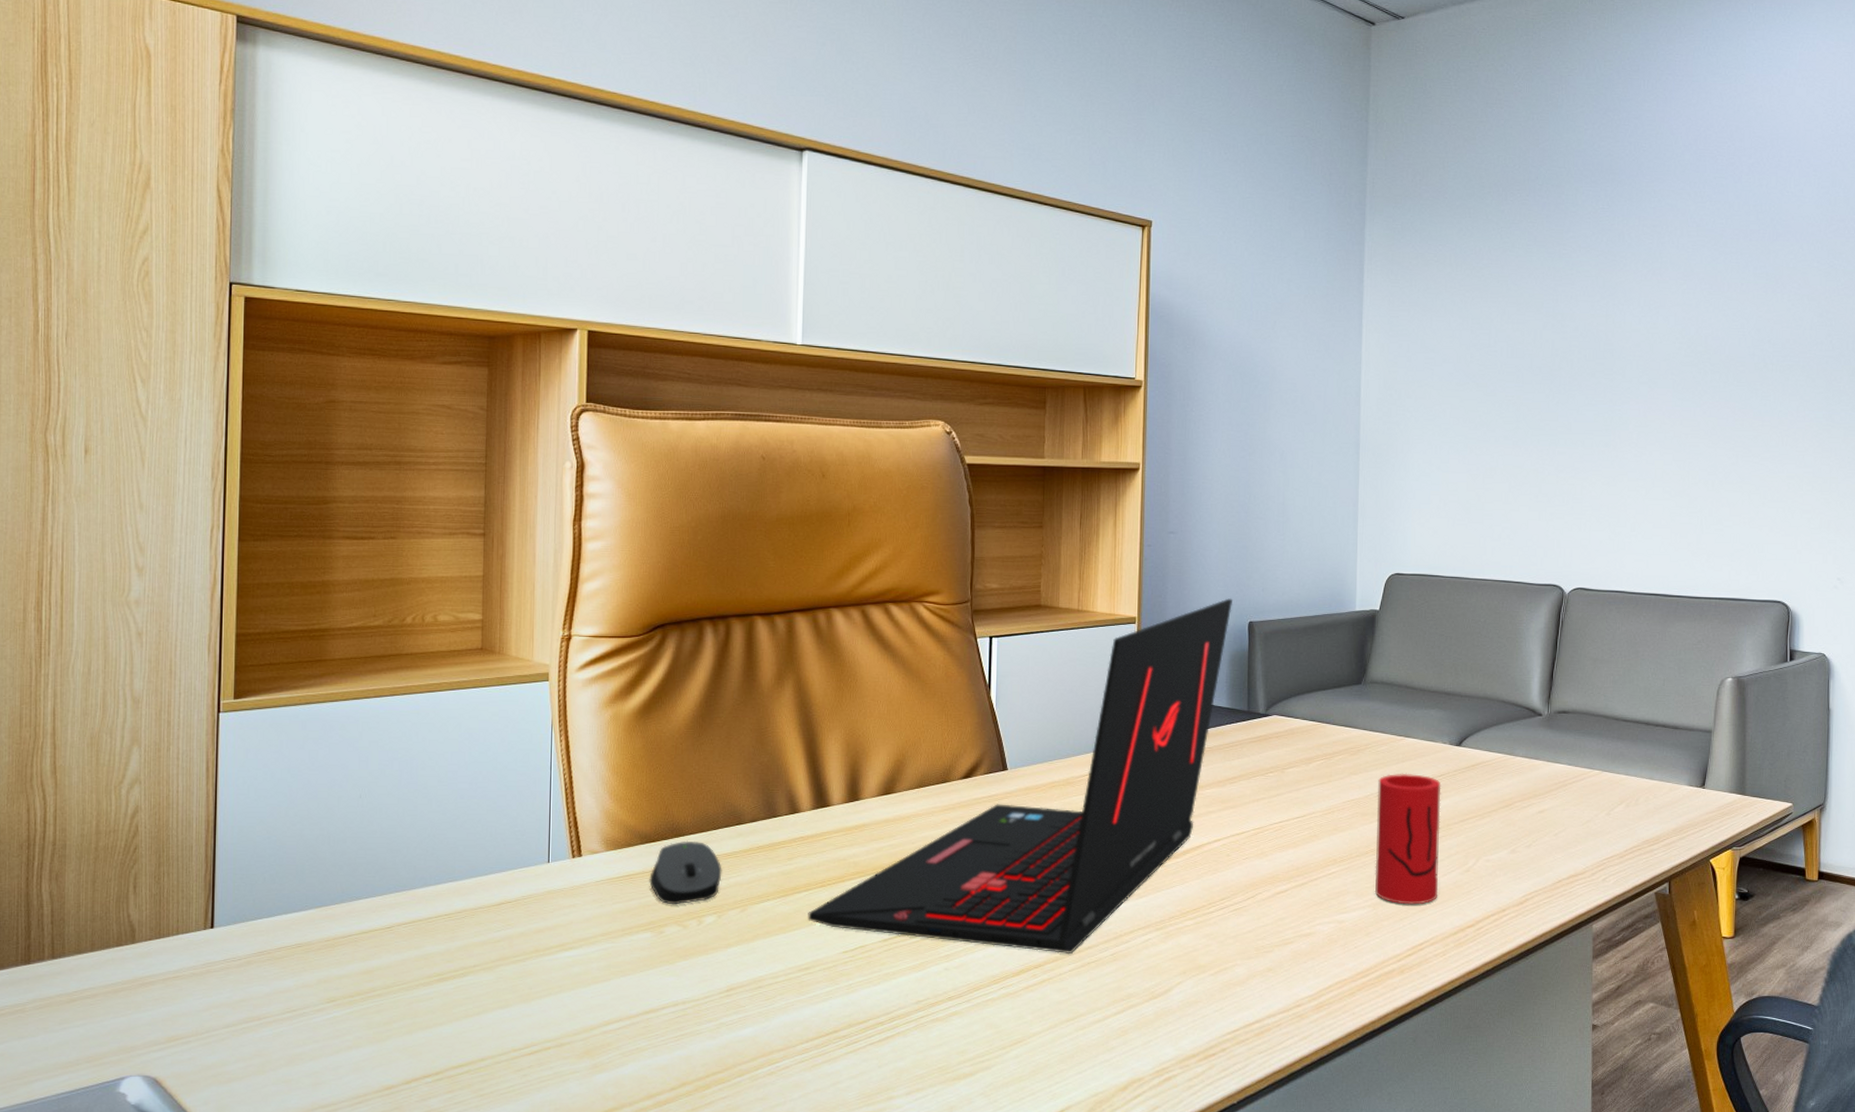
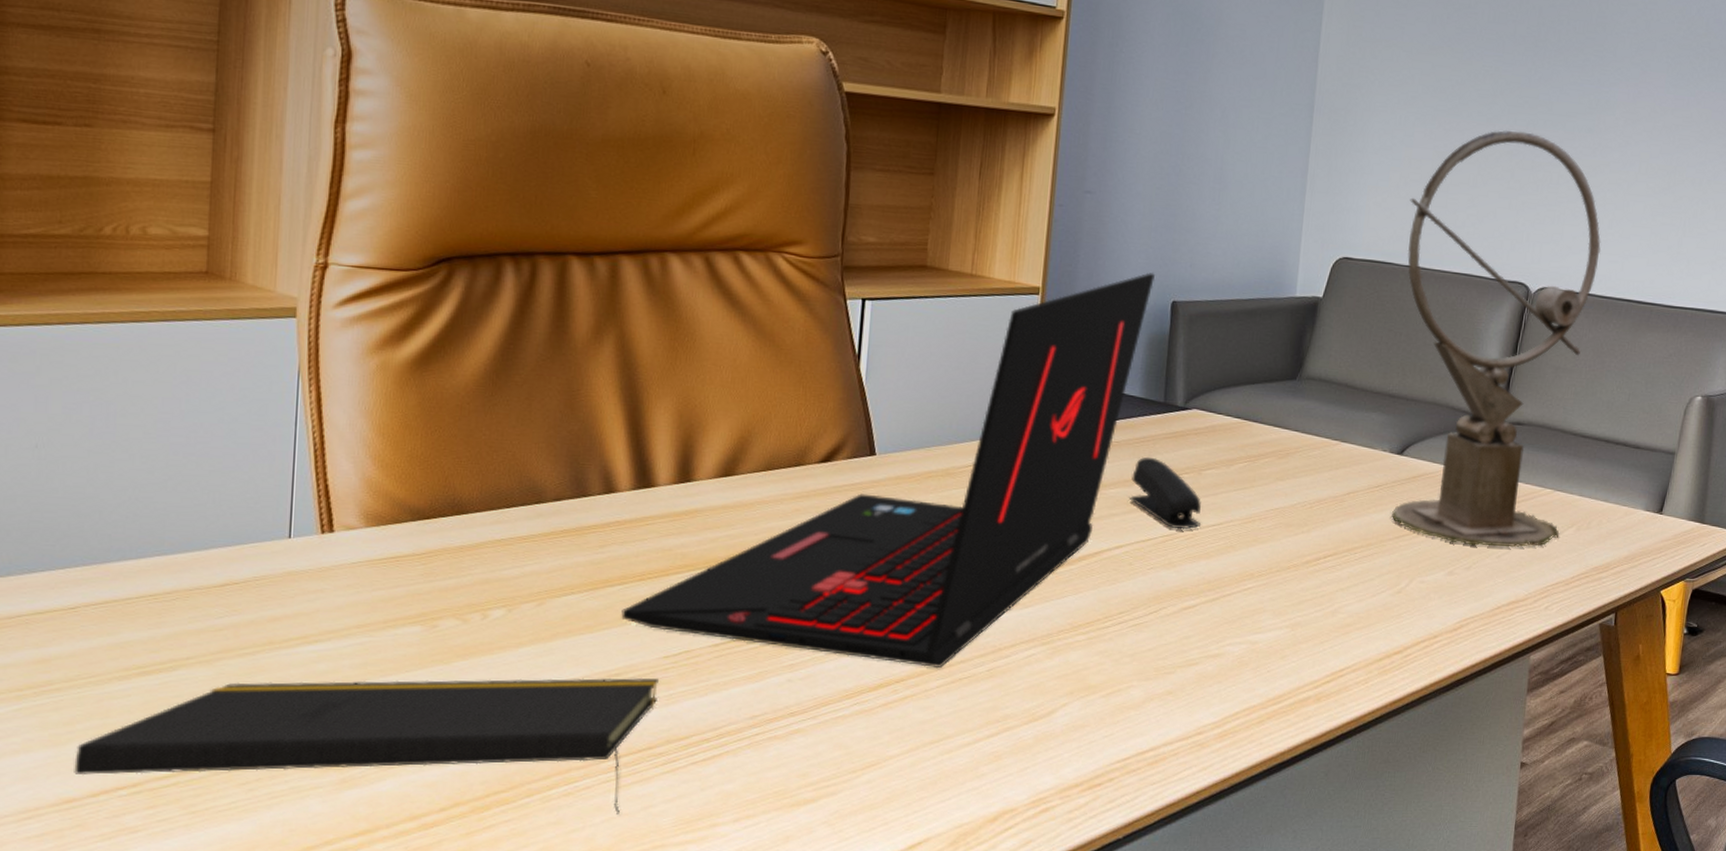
notepad: none [392,970,840,1090] -> present [74,677,659,814]
computer mouse: present [649,840,722,905] -> none [421,519,515,595]
stapler: none [1223,759,1286,823] -> present [1128,456,1201,530]
cup: present [1374,773,1441,905] -> none [1294,481,1378,627]
sundial: none [1450,451,1626,826] -> present [1390,131,1601,548]

